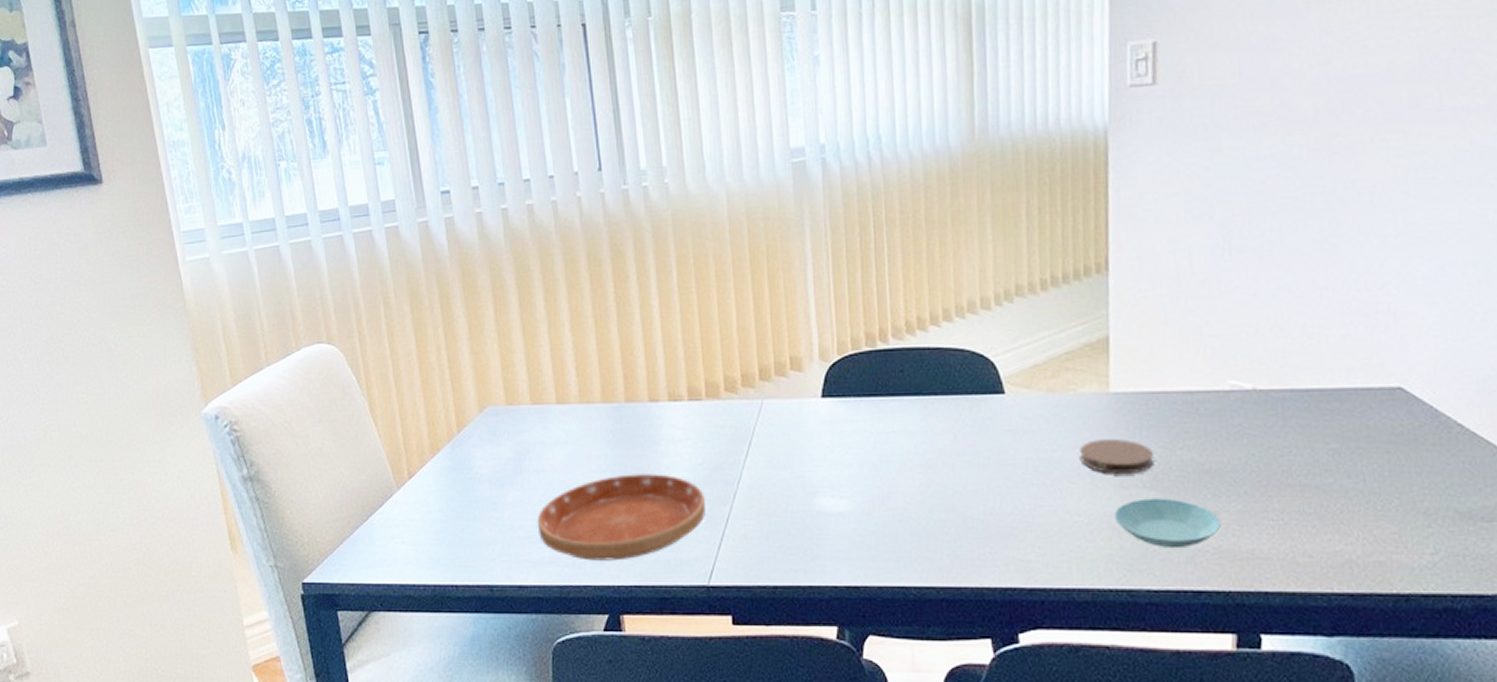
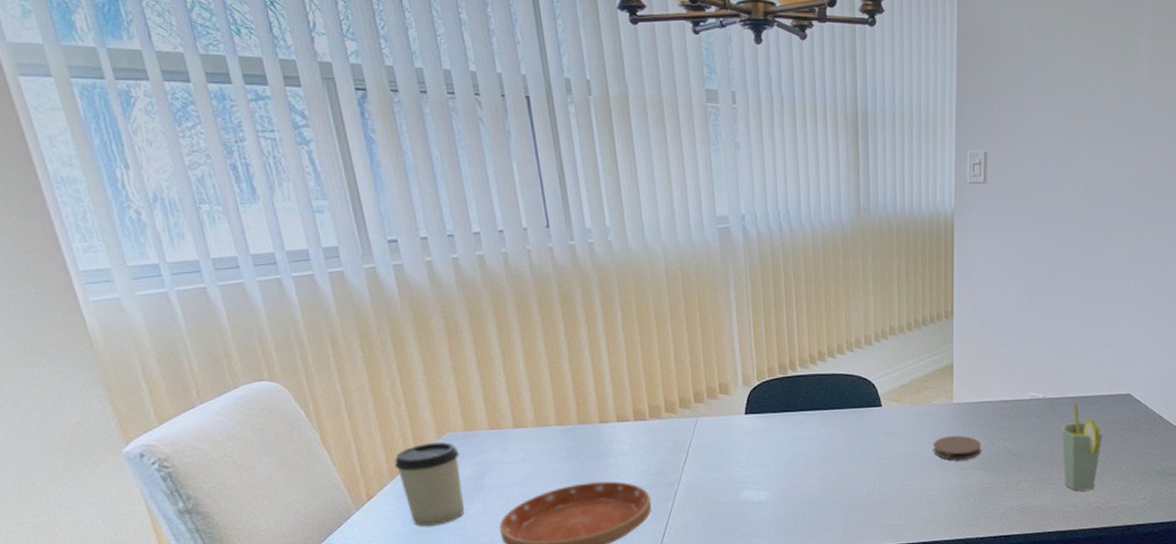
cup: none [436,417,503,513] -> present [395,442,465,526]
saucer: present [1115,498,1221,549] -> none [956,474,1022,509]
cup: none [1286,397,1357,534] -> present [1062,402,1104,491]

